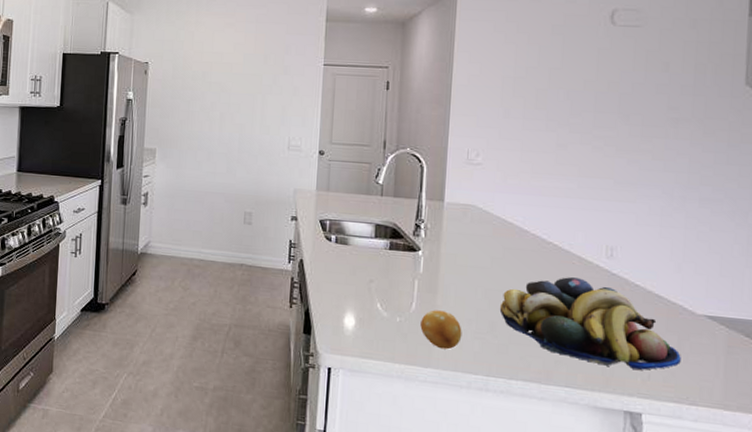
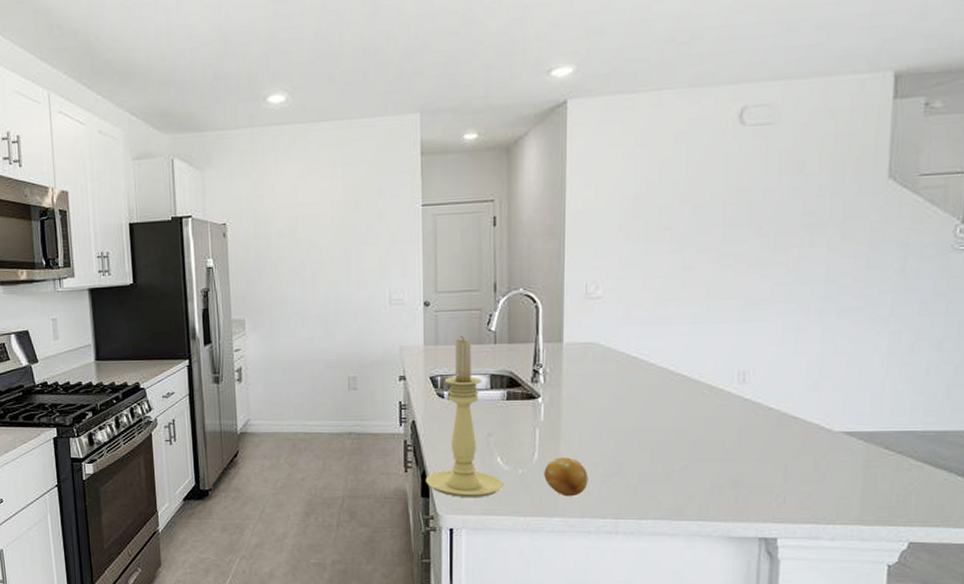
candle holder: none [308,185,382,340] -> present [425,335,503,498]
fruit bowl: present [499,277,681,370] -> none [626,408,818,496]

